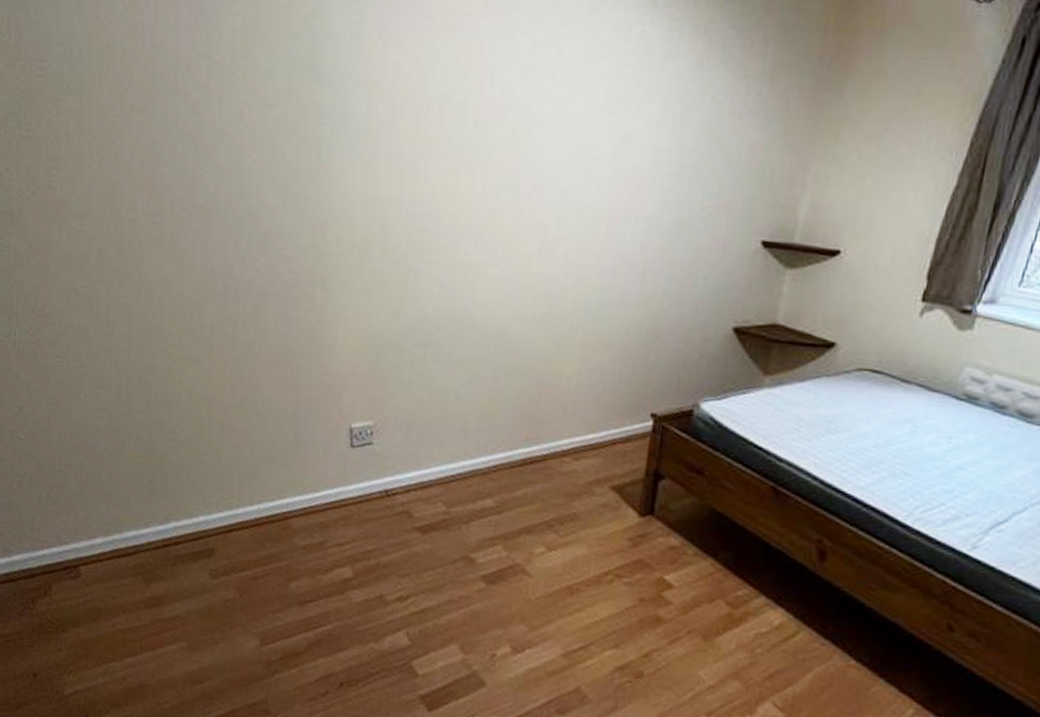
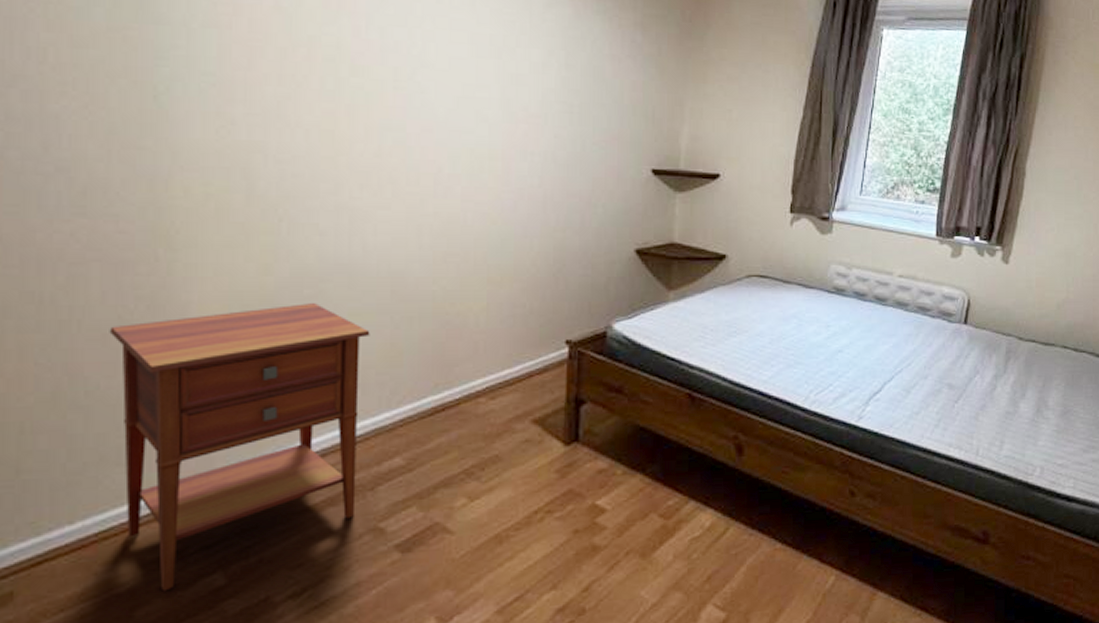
nightstand: none [280,348,475,573] -> present [109,303,370,592]

